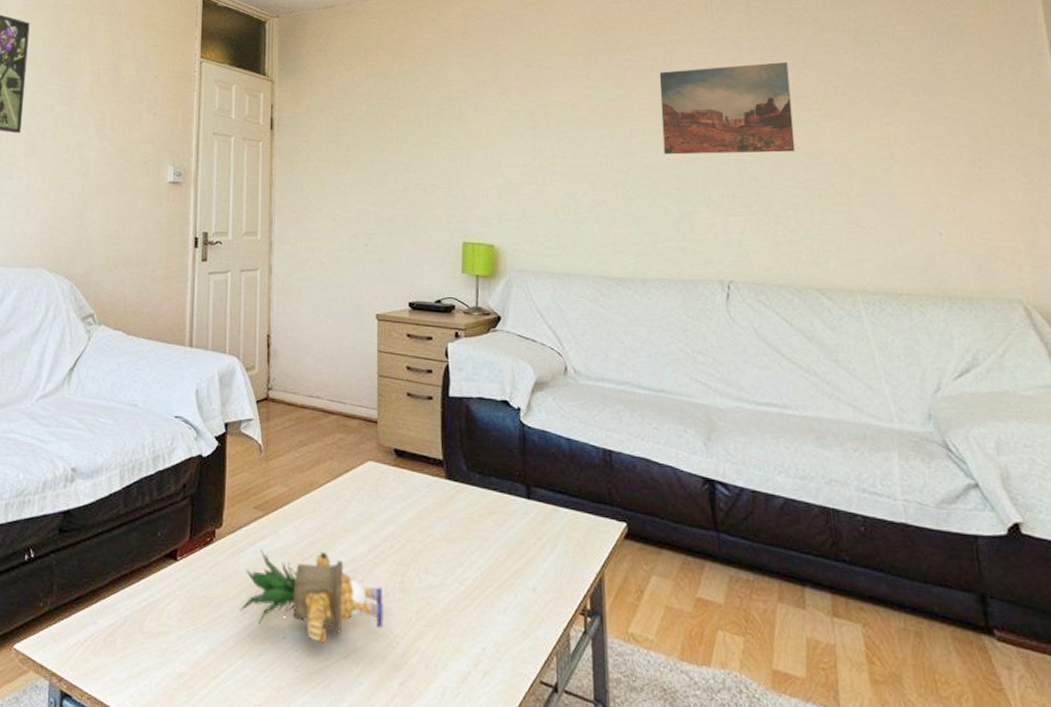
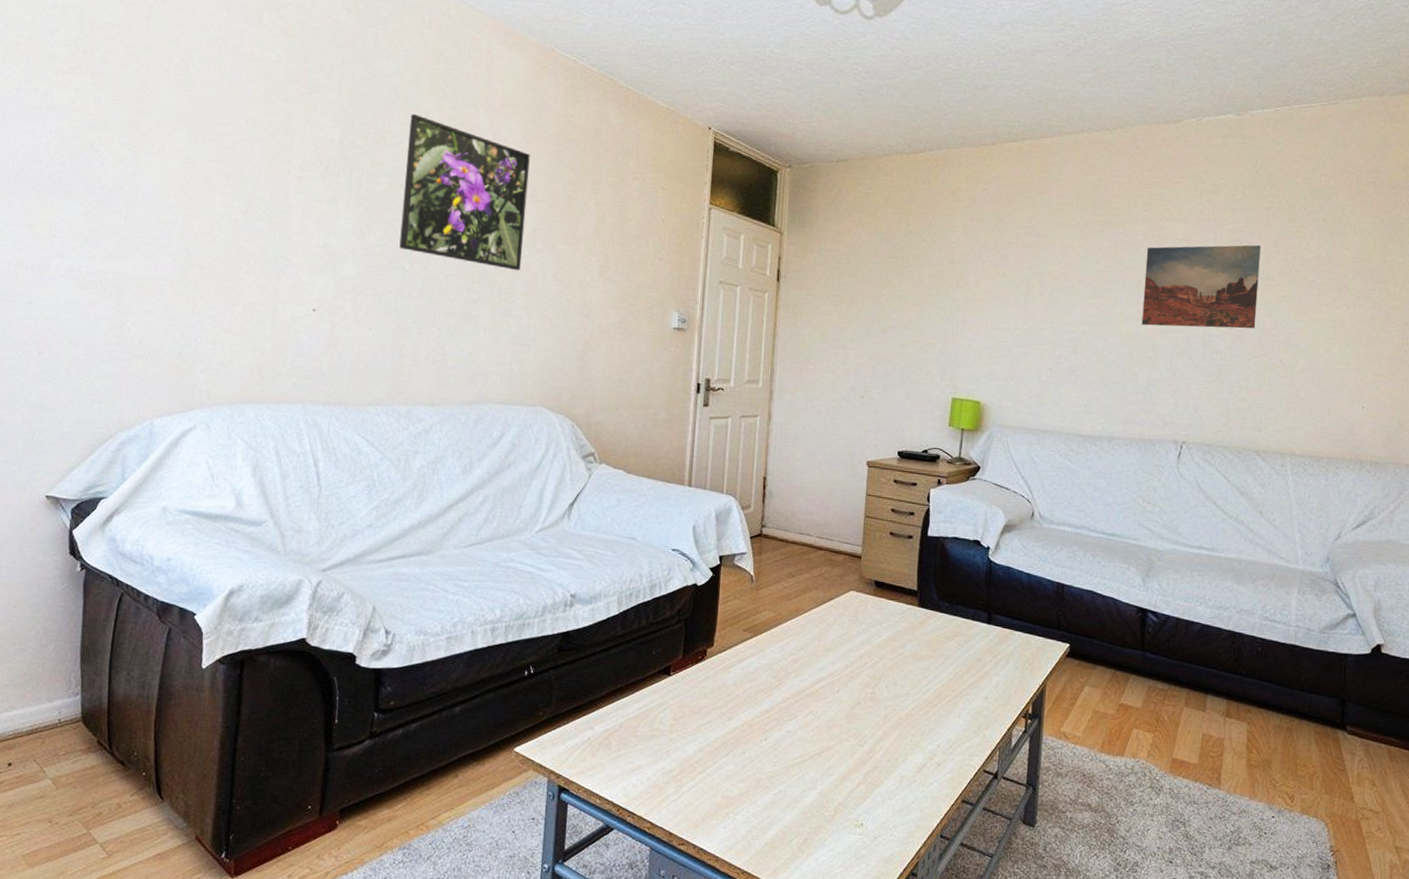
plant: present [239,548,385,643] -> none [726,665,856,743]

